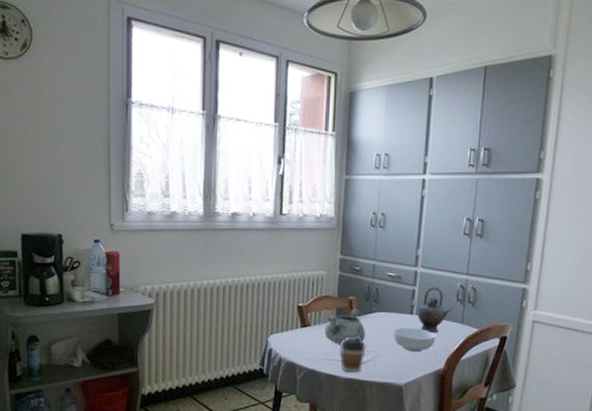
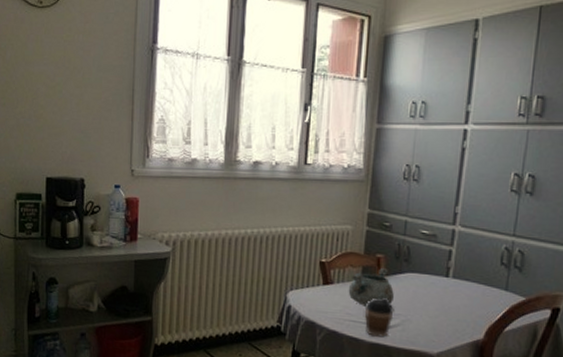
cereal bowl: present [393,327,436,353] -> none [425,291,475,320]
teapot: present [417,286,452,332] -> none [453,247,495,299]

